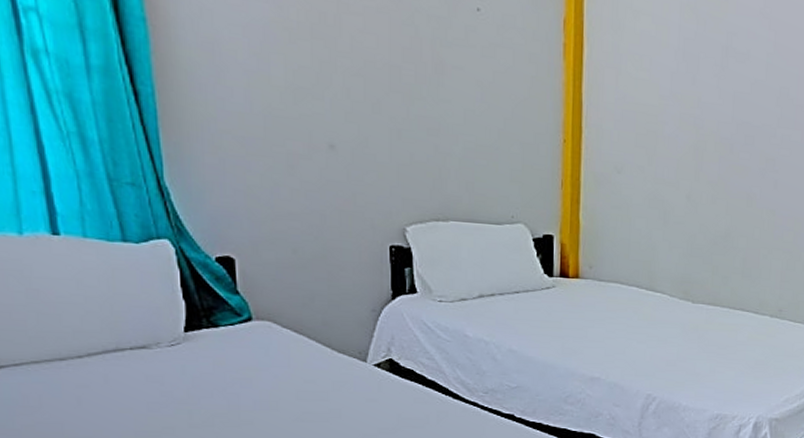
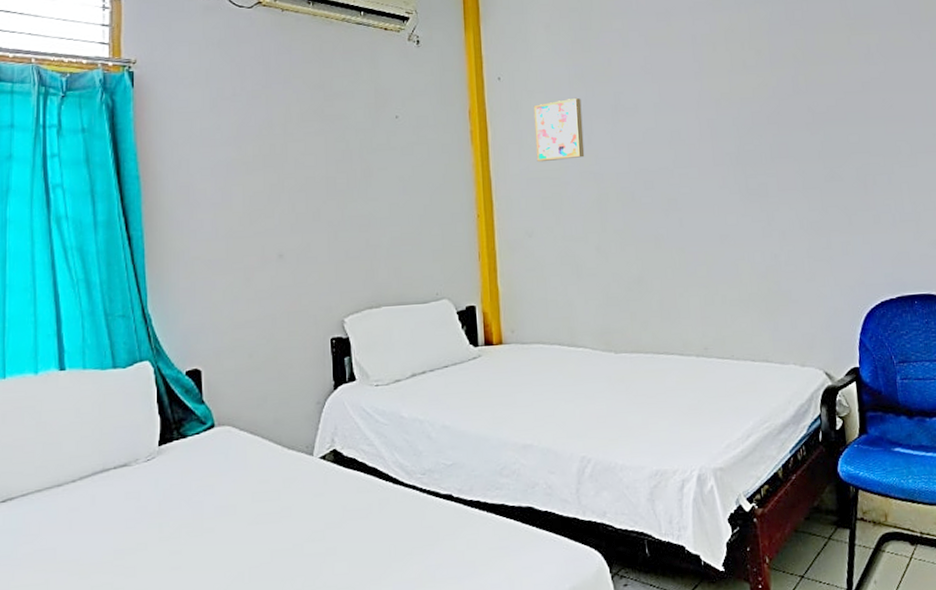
wall art: none [634,28,691,98] -> present [533,97,585,163]

